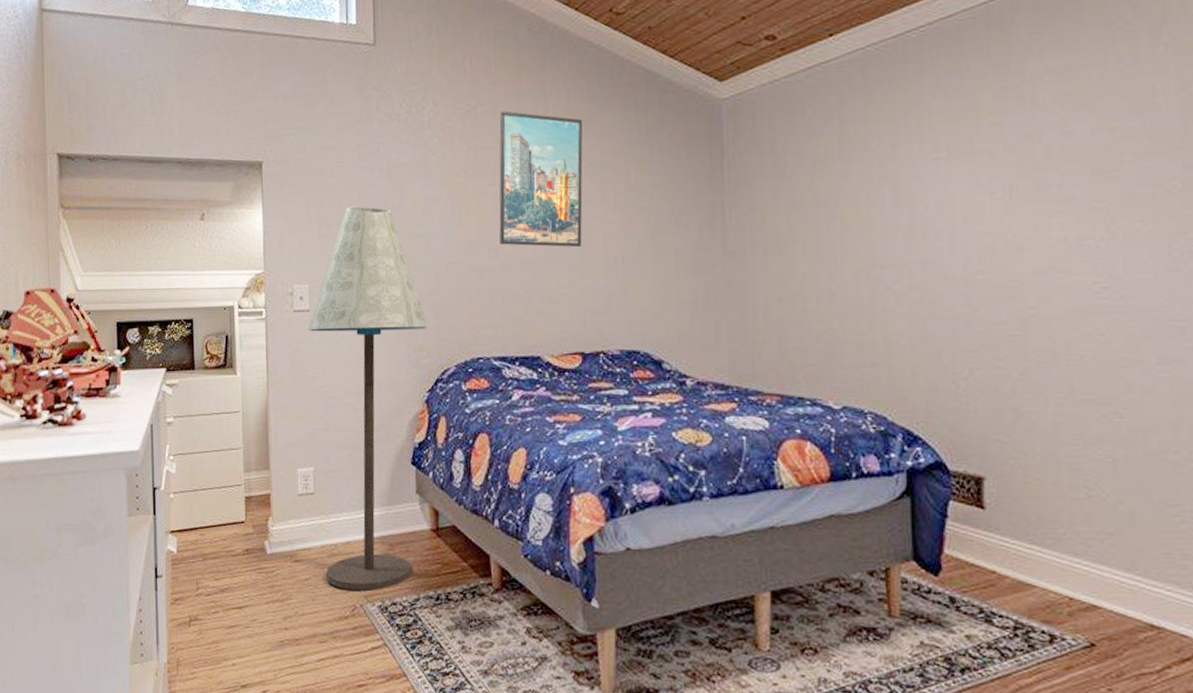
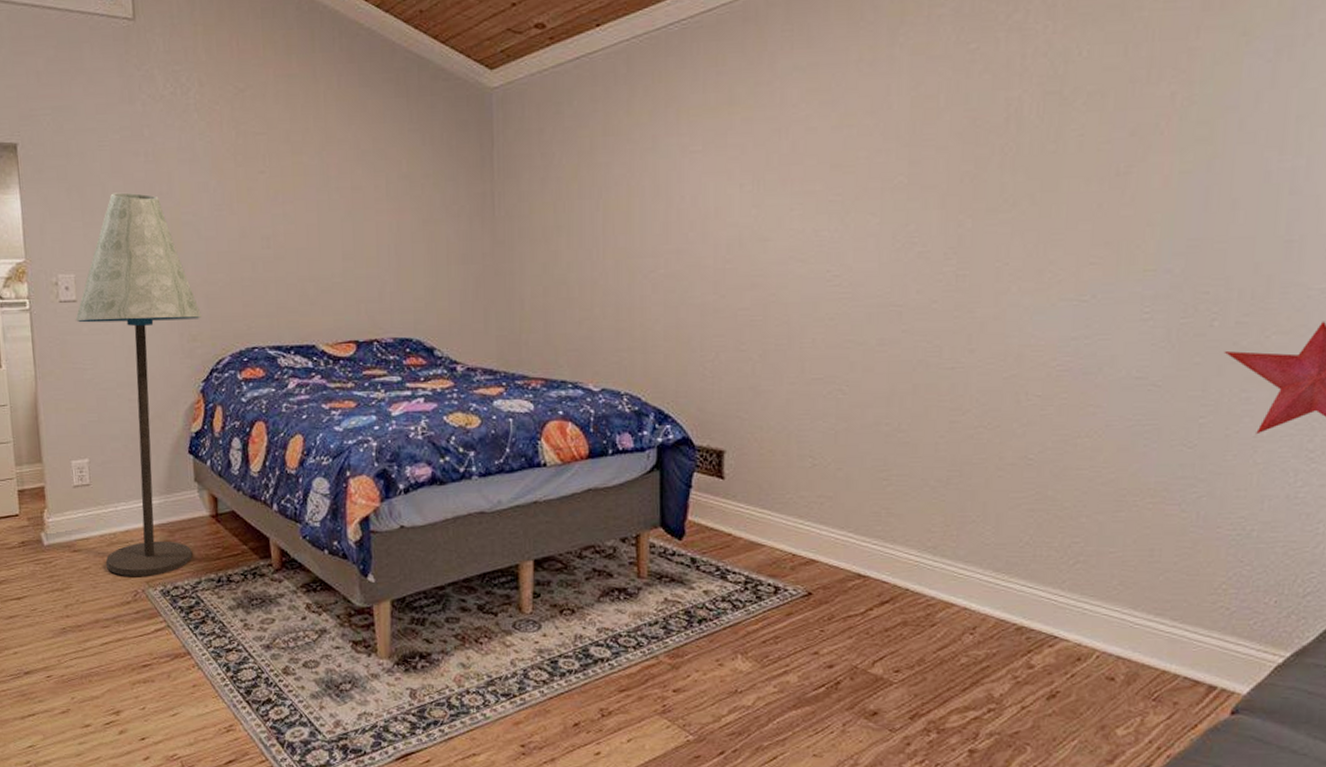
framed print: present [499,111,583,247] -> none [269,94,355,236]

